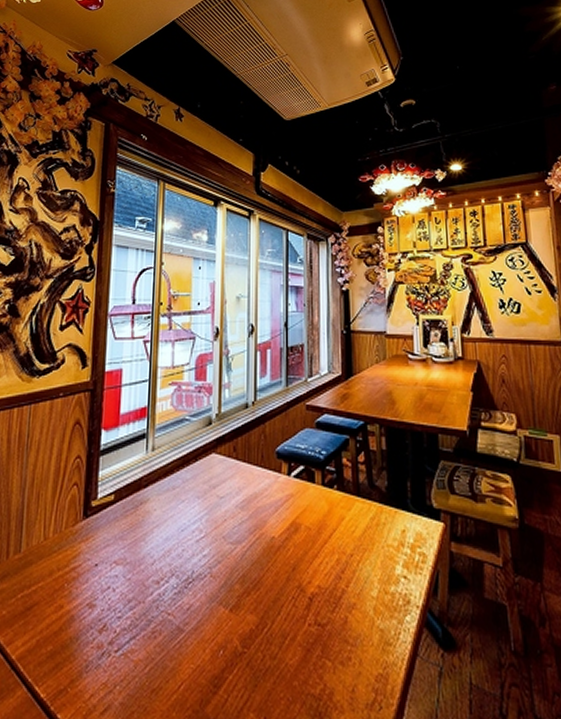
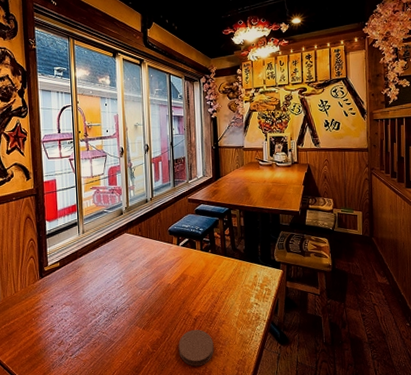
coaster: none [283,615,338,682] -> present [178,329,214,366]

